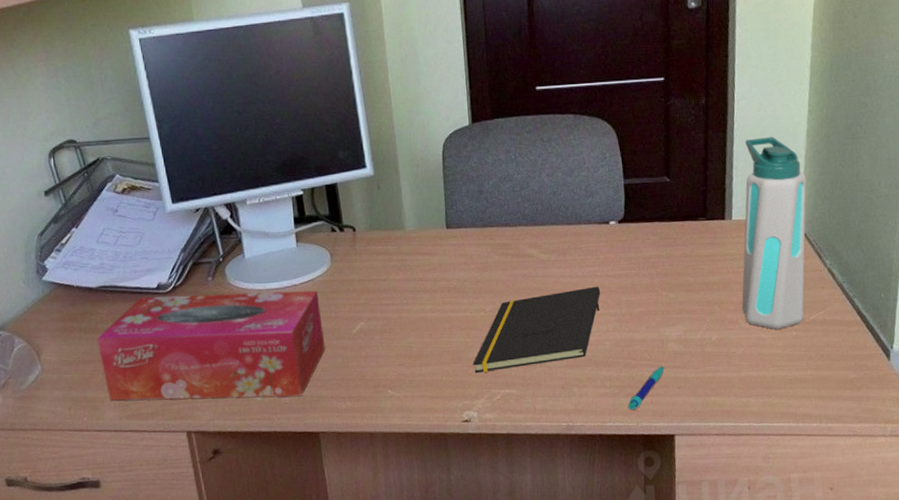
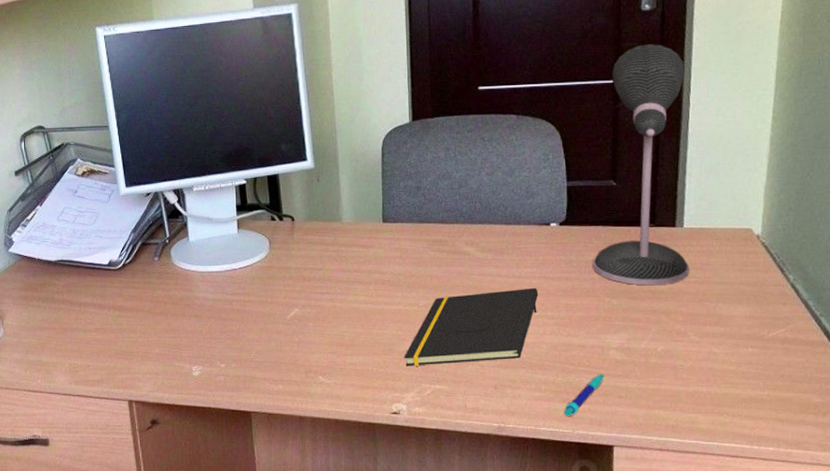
tissue box: present [97,290,326,401] -> none [53,272,261,376]
desk lamp: none [650,41,739,278] -> present [592,44,690,286]
water bottle: present [741,137,807,330] -> none [691,143,769,344]

